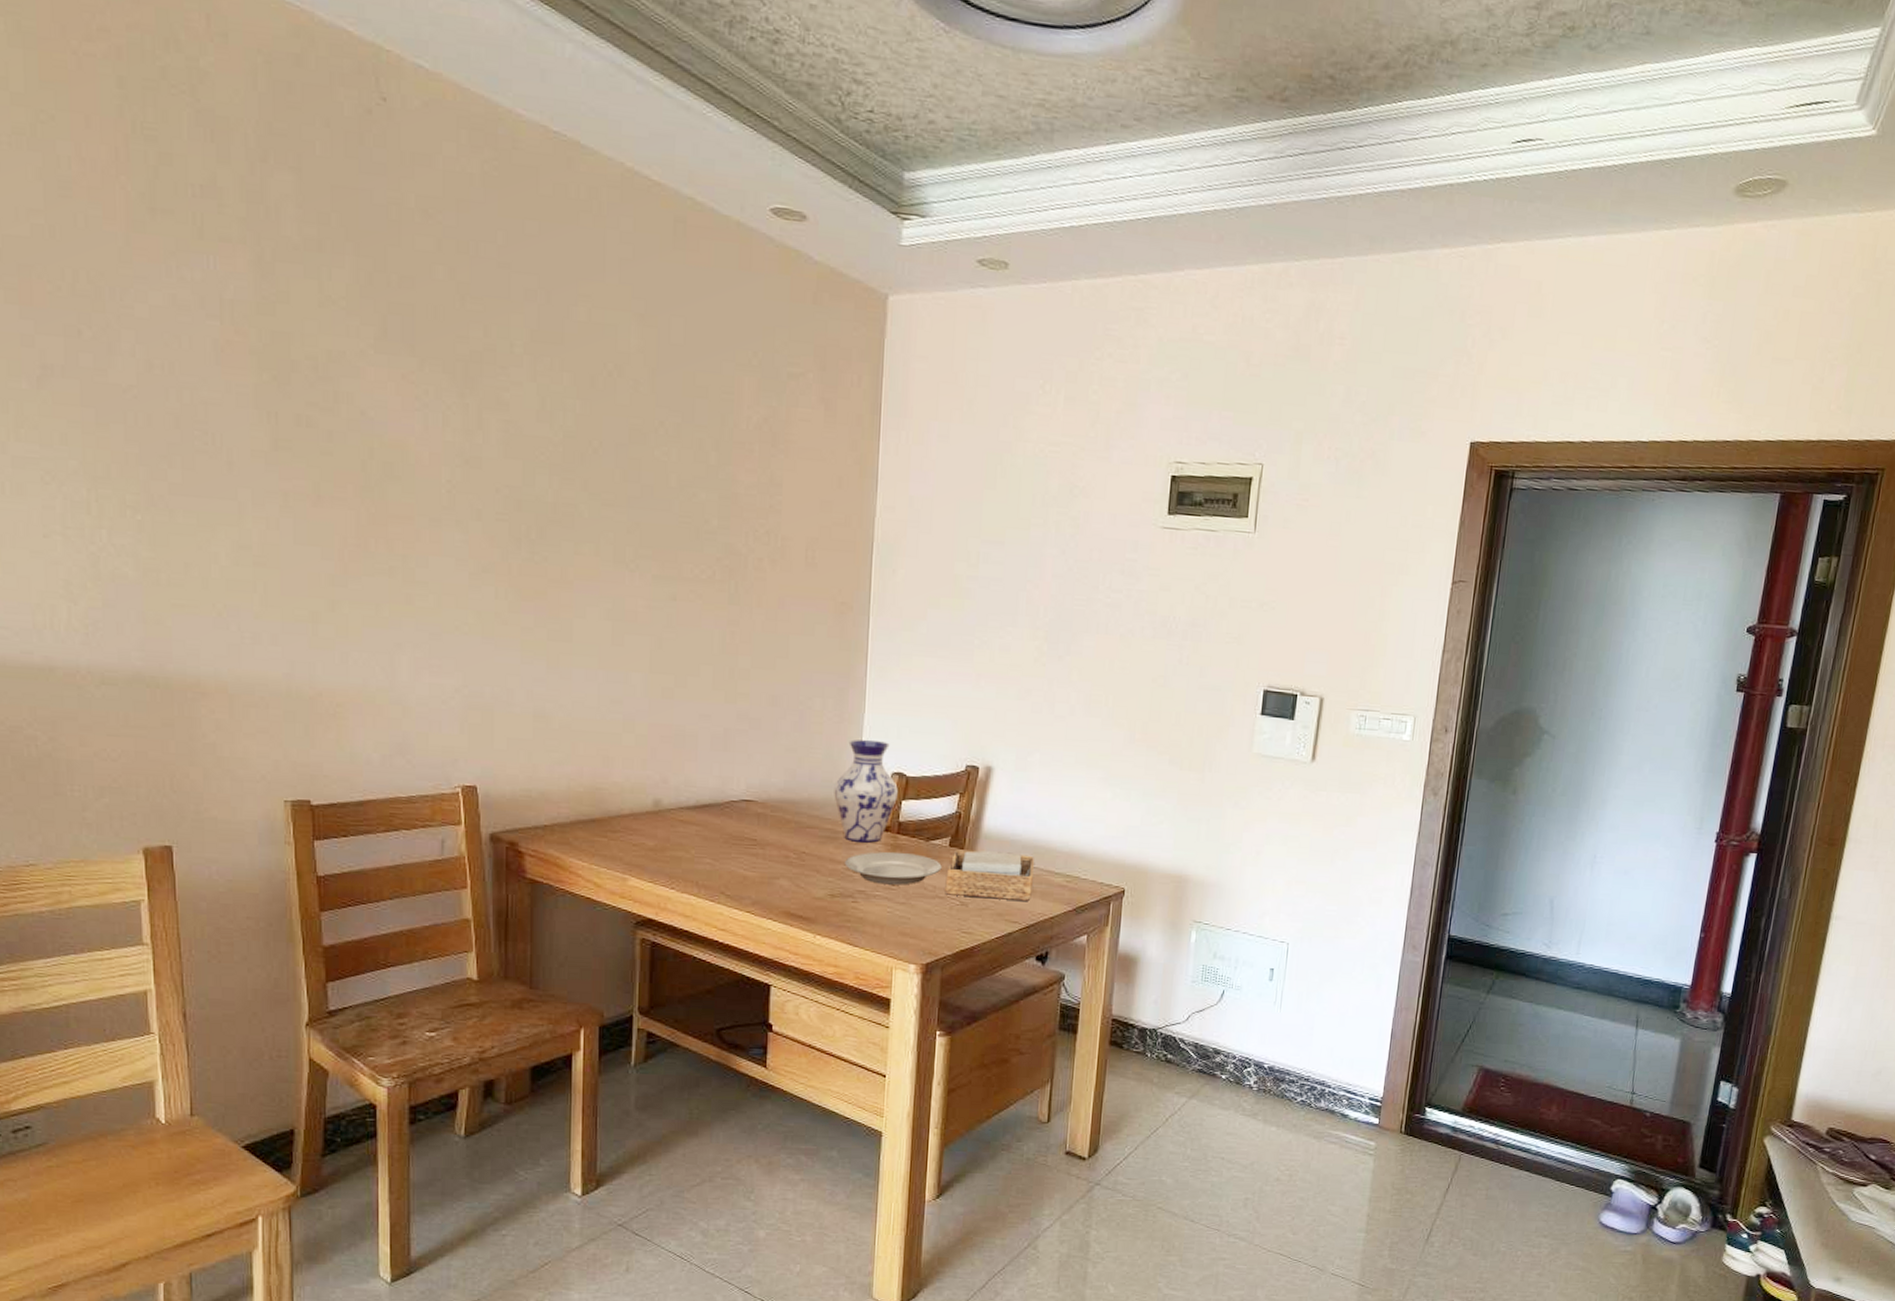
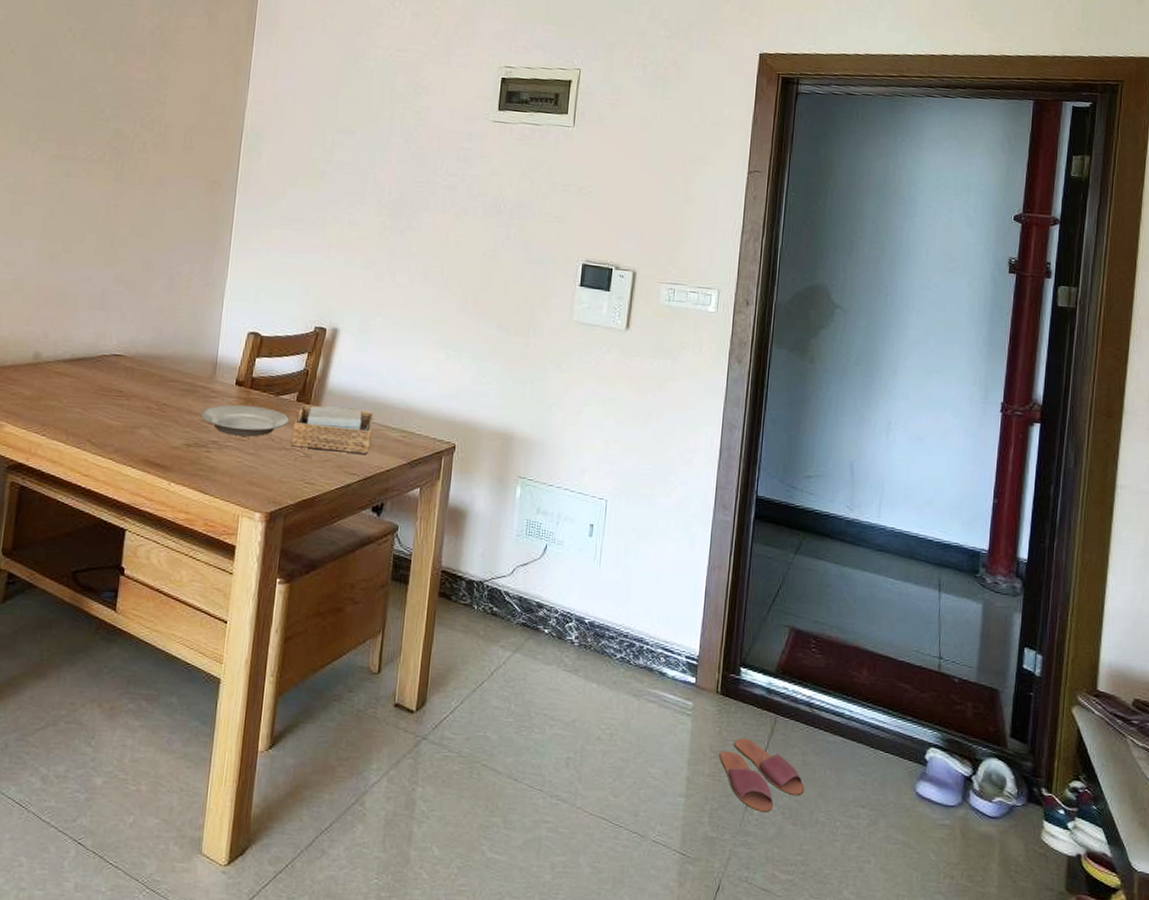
vase: present [834,739,898,843] -> none [195,302,253,396]
slippers: none [1401,1175,1487,1244] -> present [719,738,805,812]

